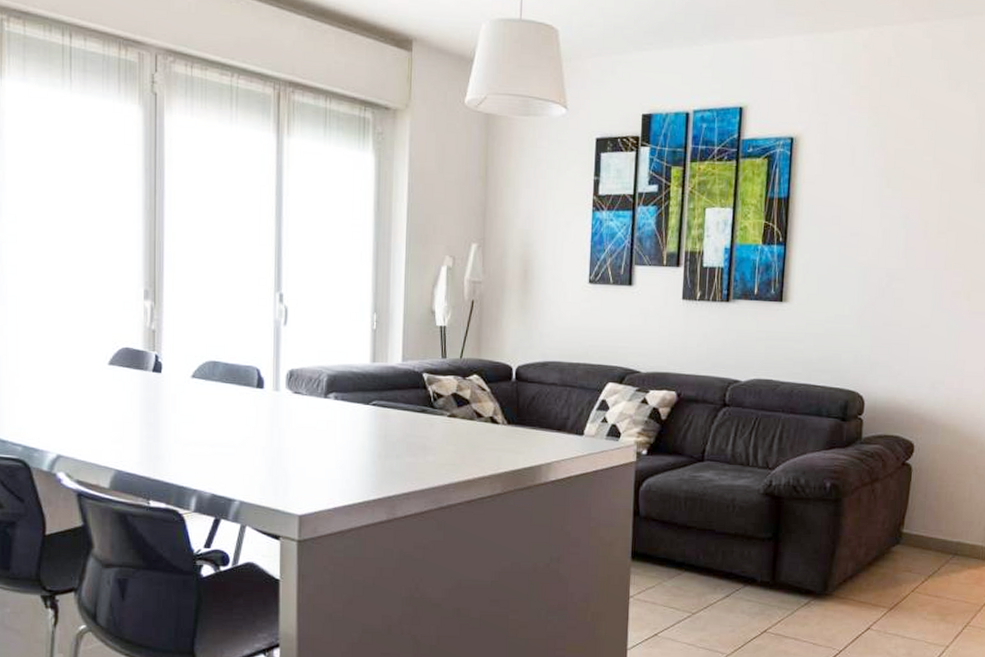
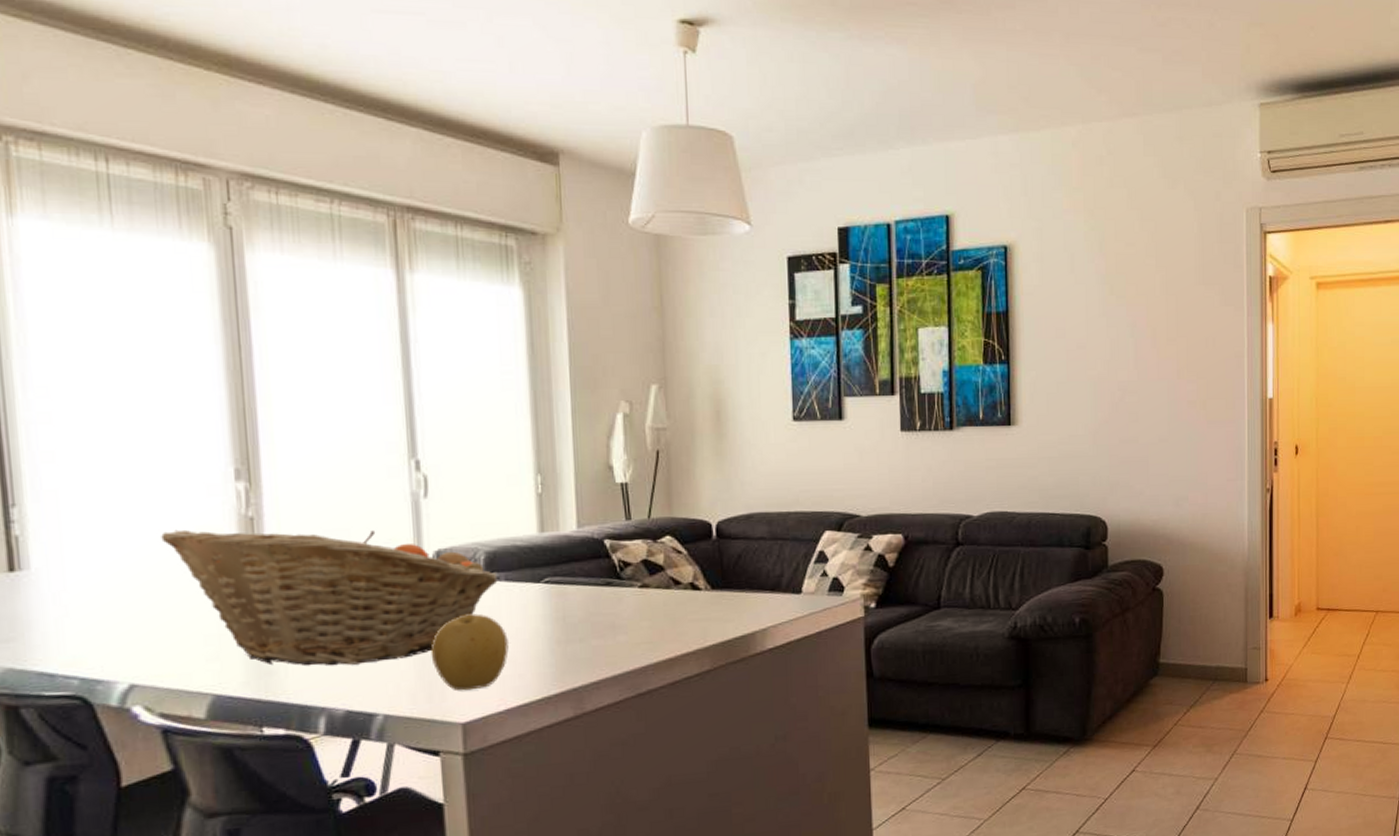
fruit basket: none [88,335,336,458] -> present [161,529,498,666]
fruit: none [279,425,340,489] -> present [431,614,509,691]

